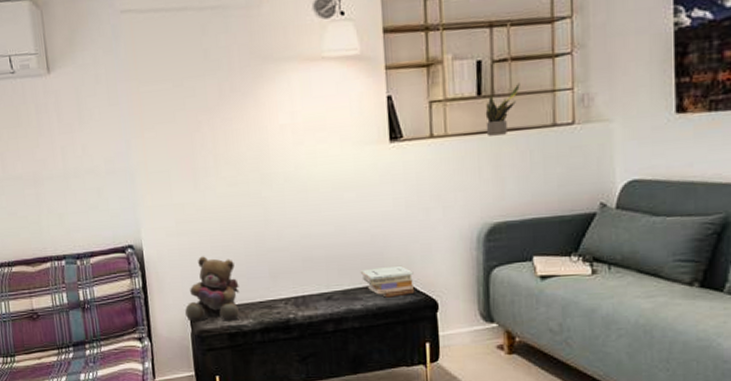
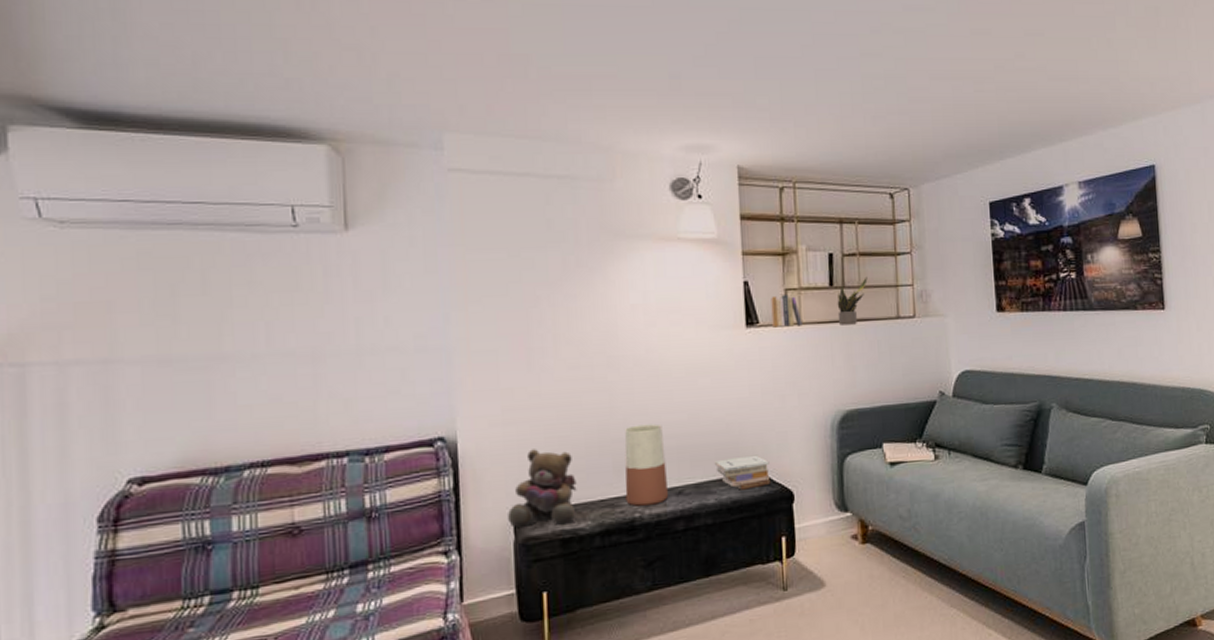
vase: none [278,235,319,309] -> present [624,424,669,507]
books: none [415,107,448,141] -> present [771,295,803,328]

